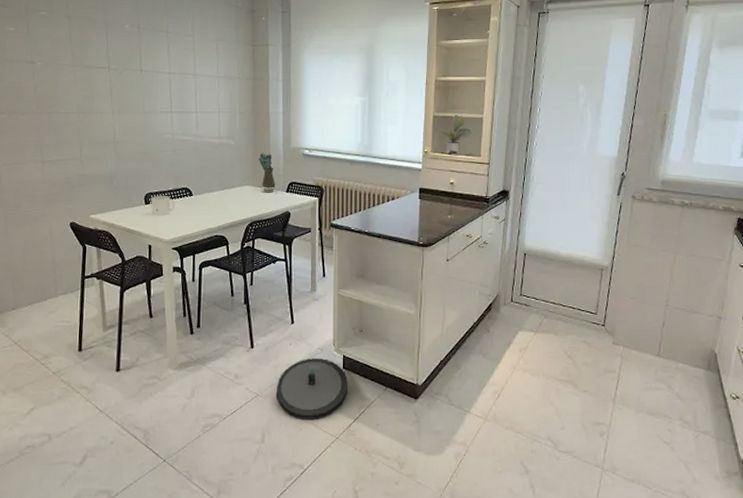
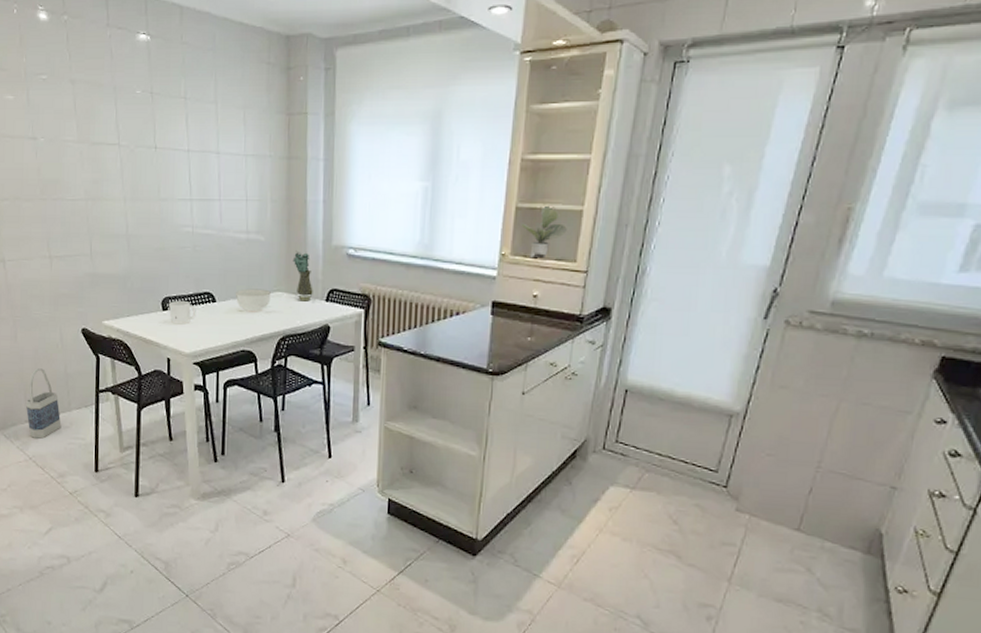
bag: none [13,259,48,324] -> present [25,368,62,439]
bowl: none [209,184,240,203] -> present [235,288,271,312]
robot vacuum: present [275,357,348,421] -> none [309,498,393,569]

